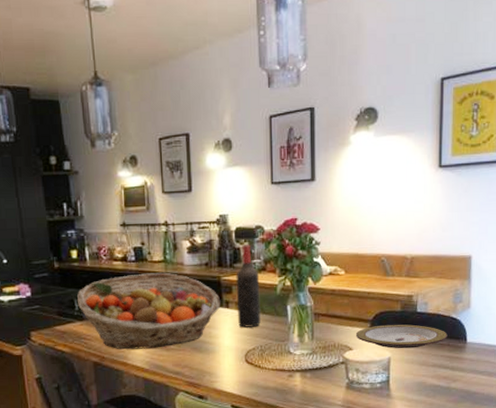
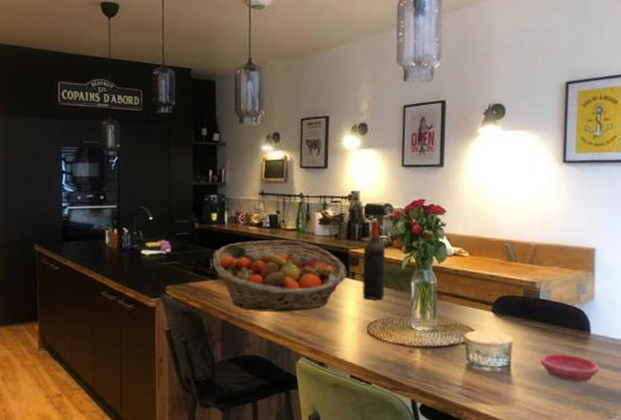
plate: present [355,324,448,349] -> none [477,309,571,335]
saucer: none [419,364,476,390] -> present [541,353,600,382]

